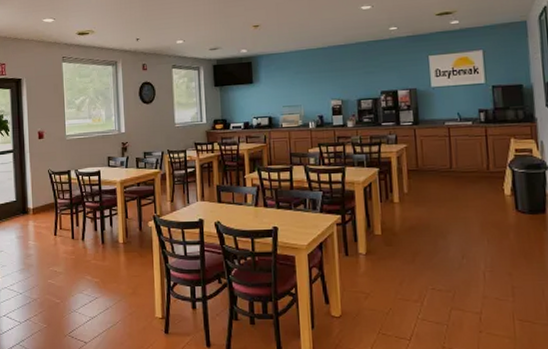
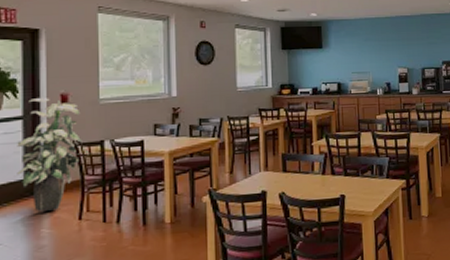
indoor plant: none [10,135,60,227] -> present [17,98,89,212]

